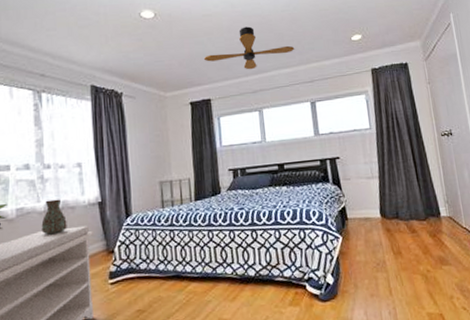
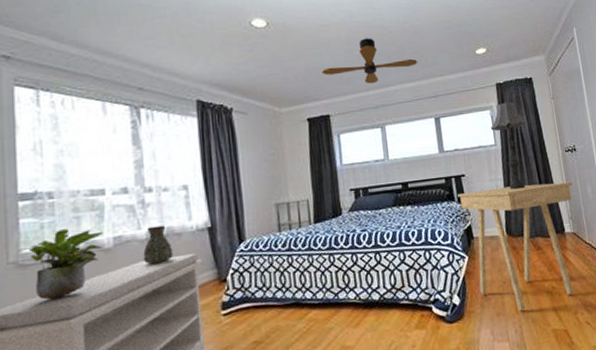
side table: none [332,166,450,293] -> present [458,181,574,311]
table lamp: none [366,86,402,173] -> present [491,101,527,190]

